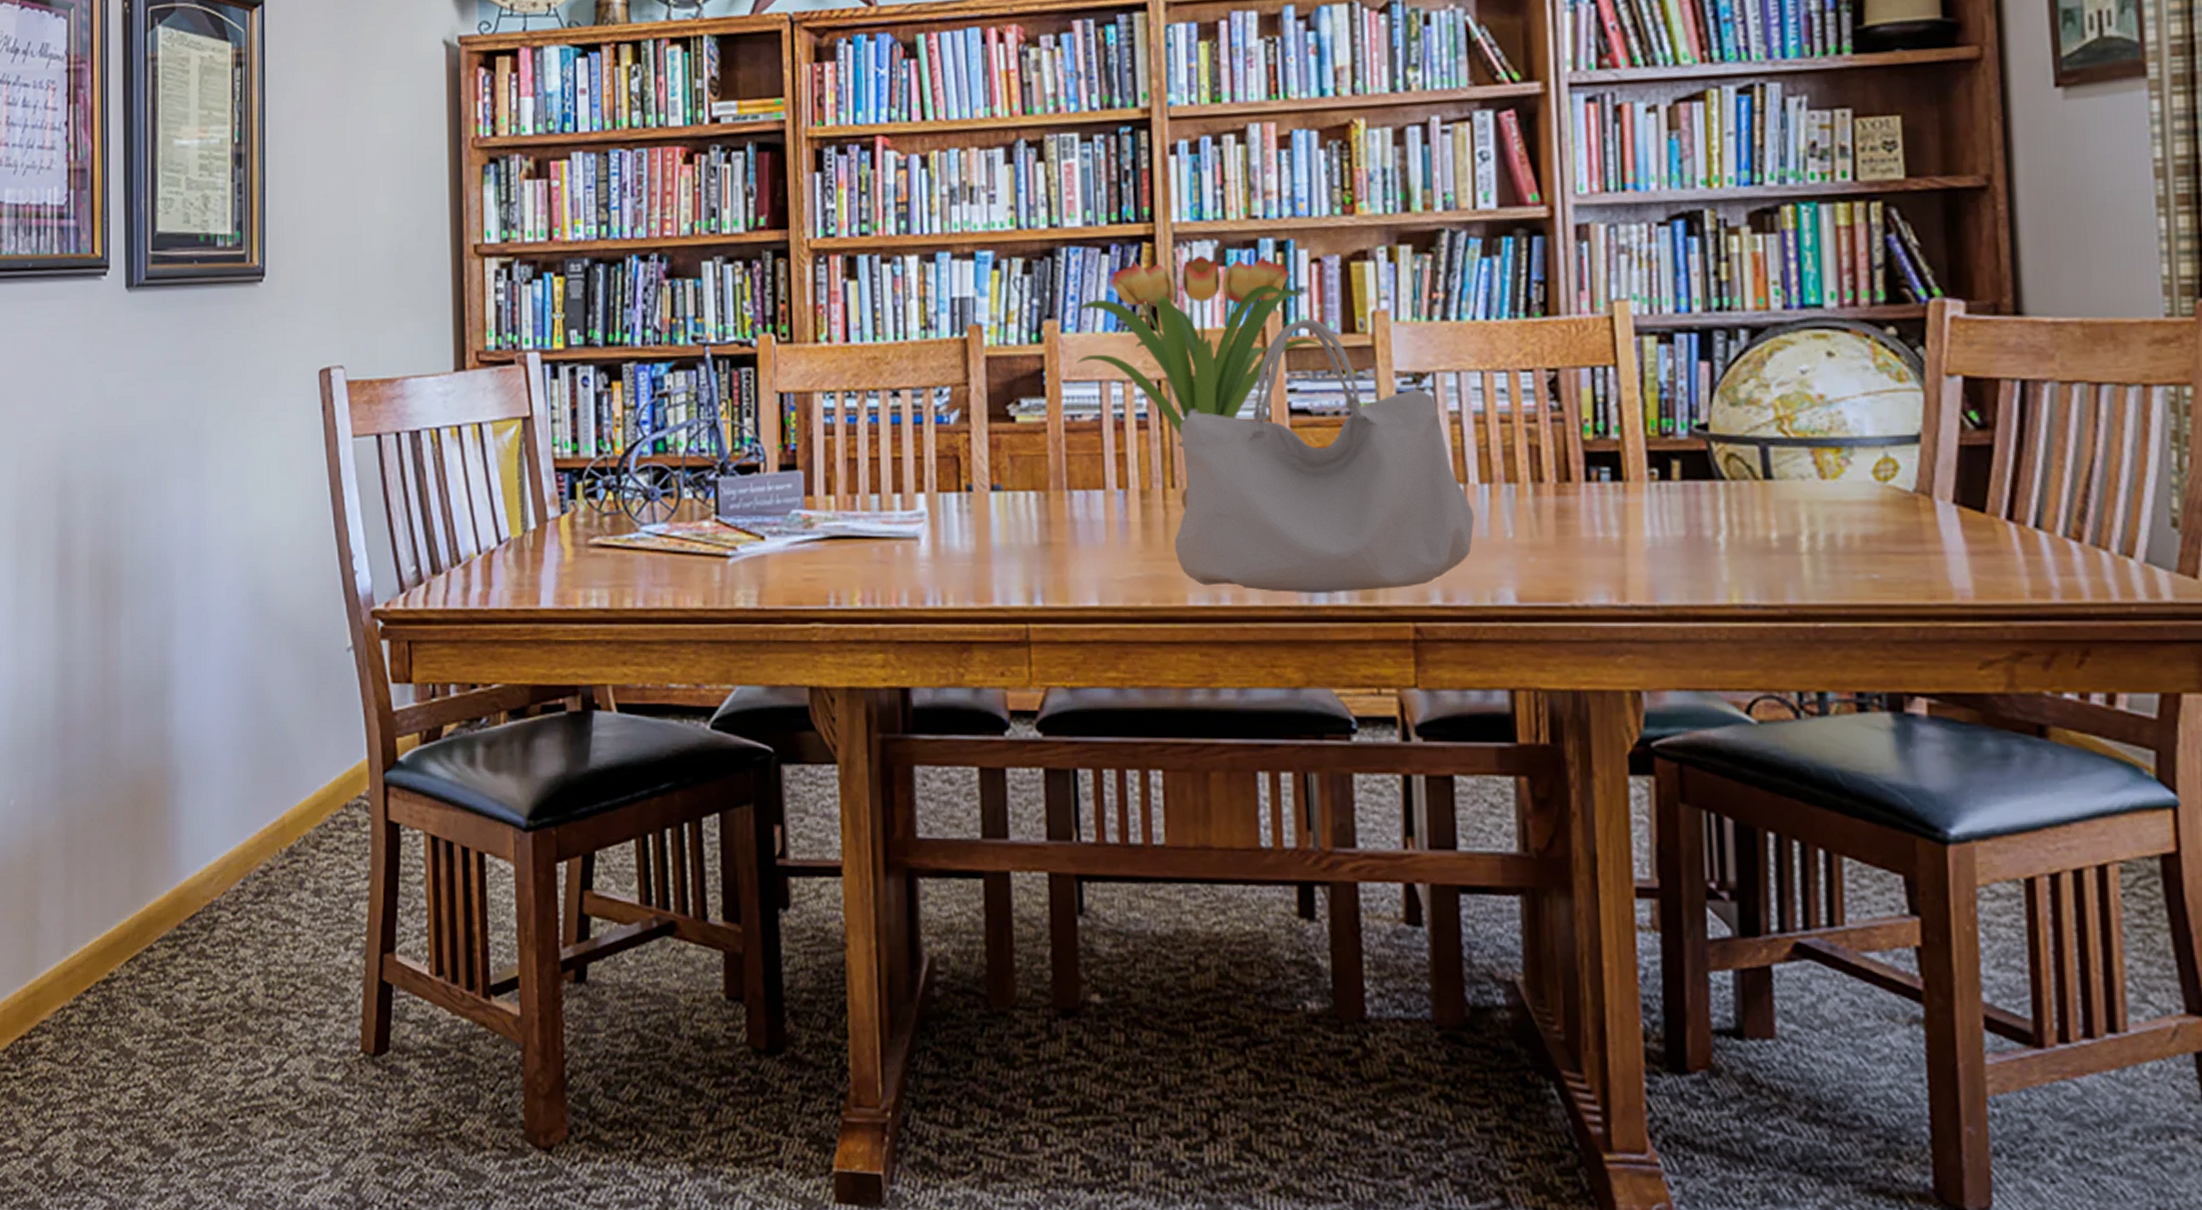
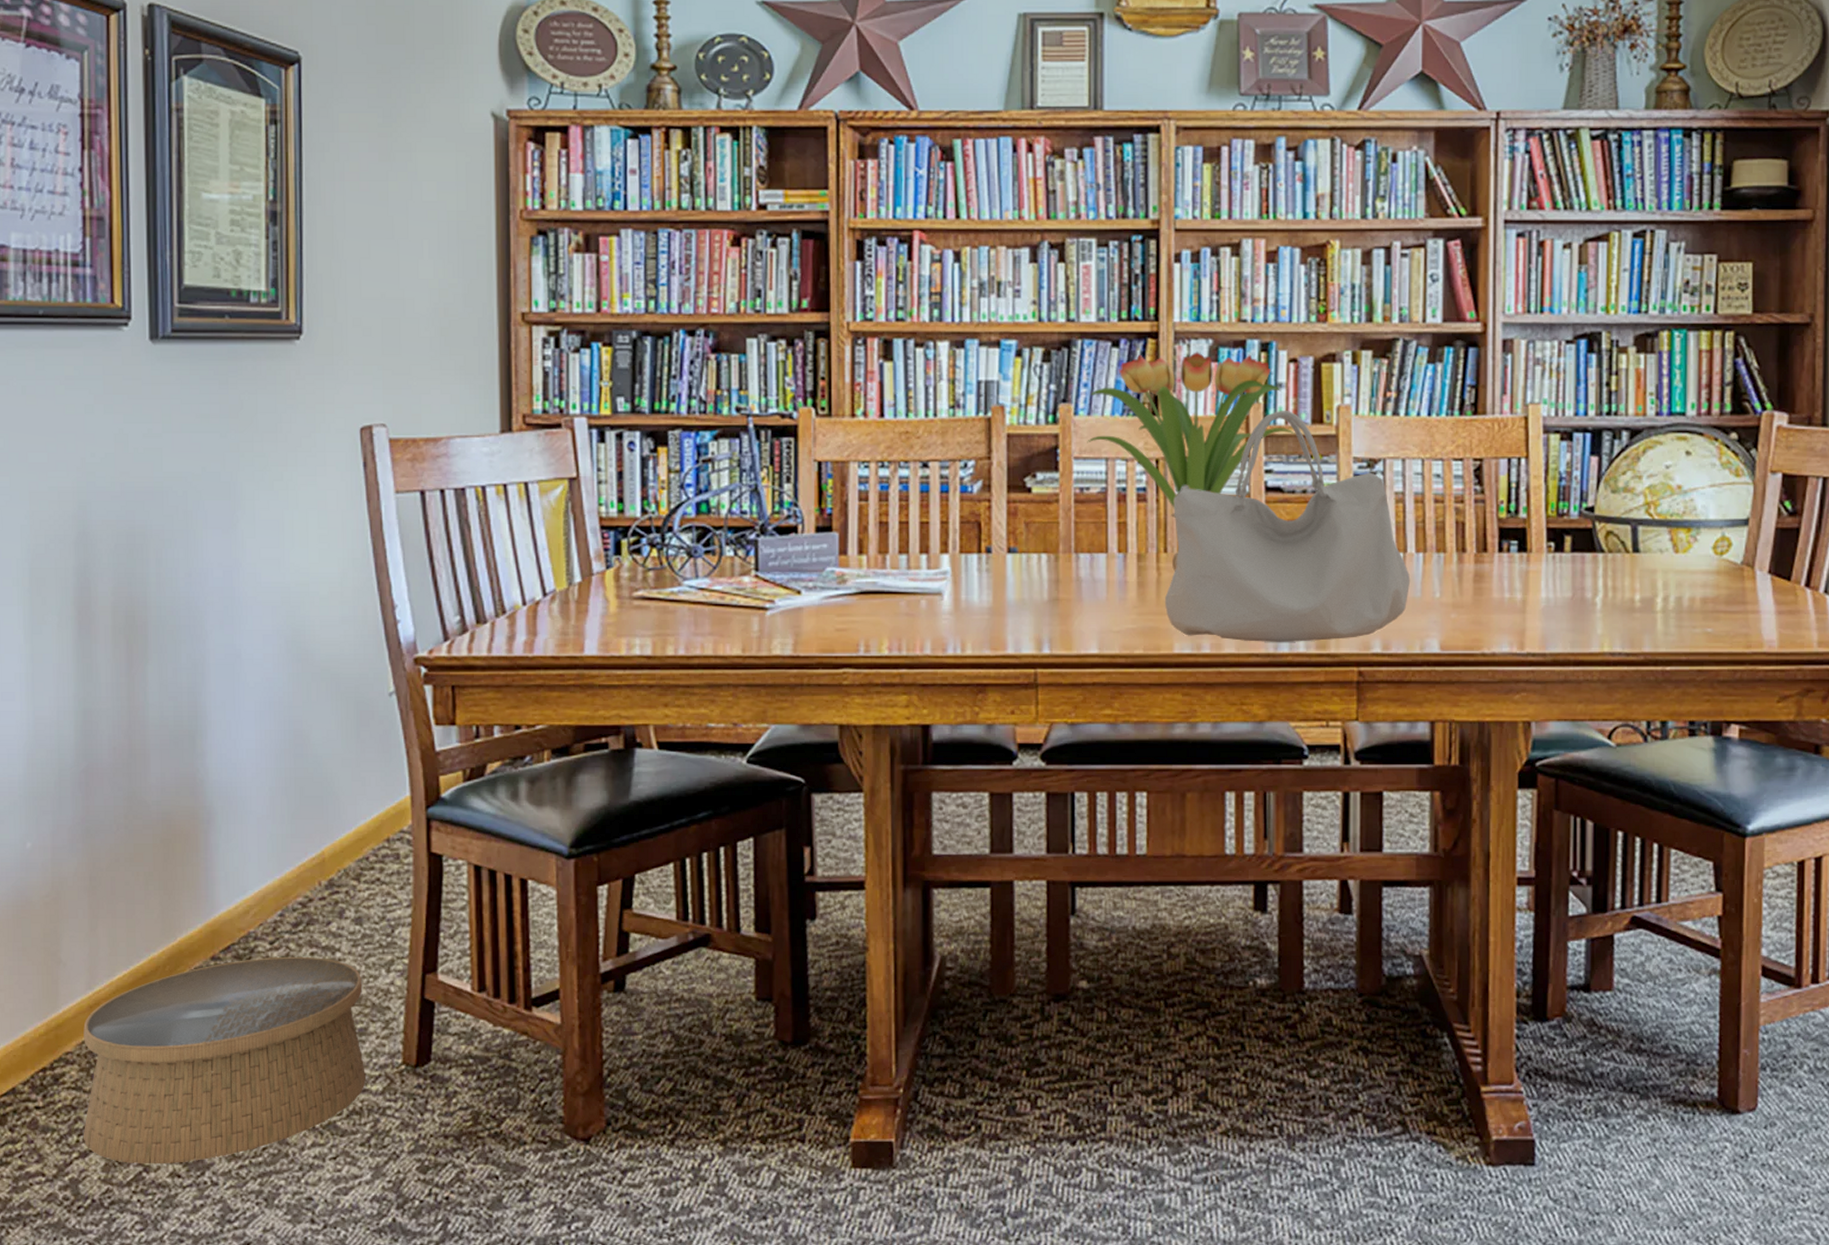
woven basket: none [58,928,325,1147] -> present [83,956,366,1165]

